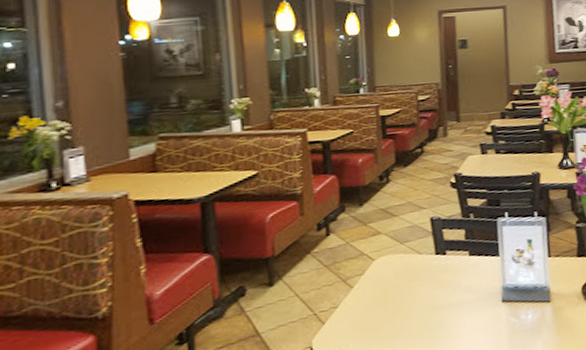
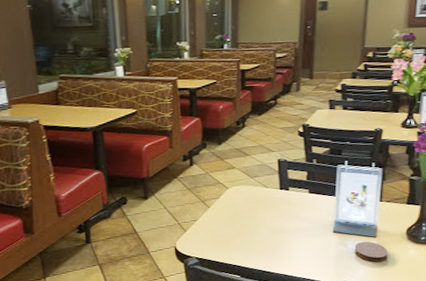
coaster: none [528,308,567,334] -> present [354,241,388,262]

